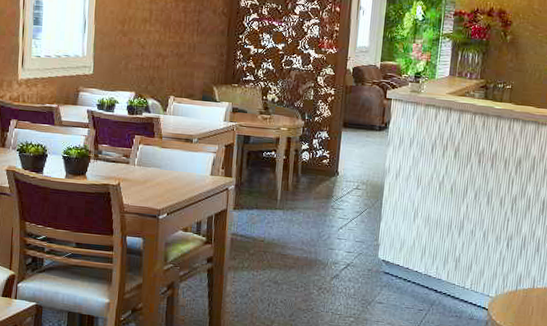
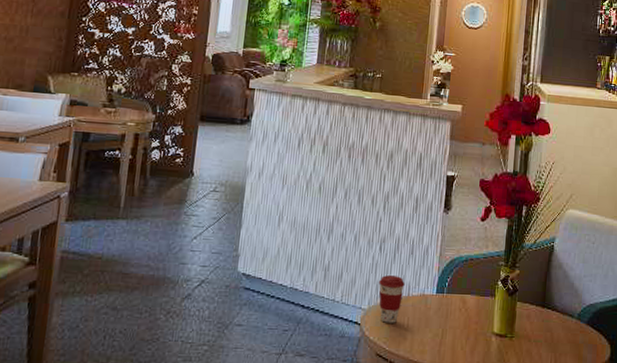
coffee cup: none [505,268,530,311] -> present [379,274,405,323]

